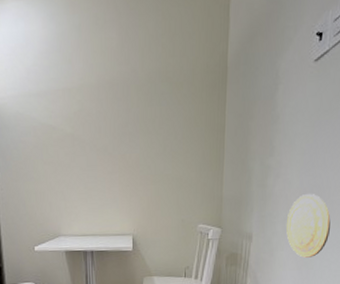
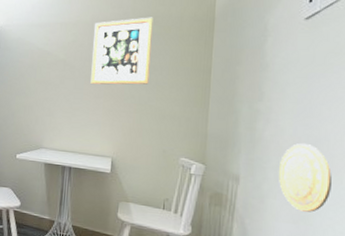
wall art: none [101,72,164,158] -> present [90,17,153,85]

